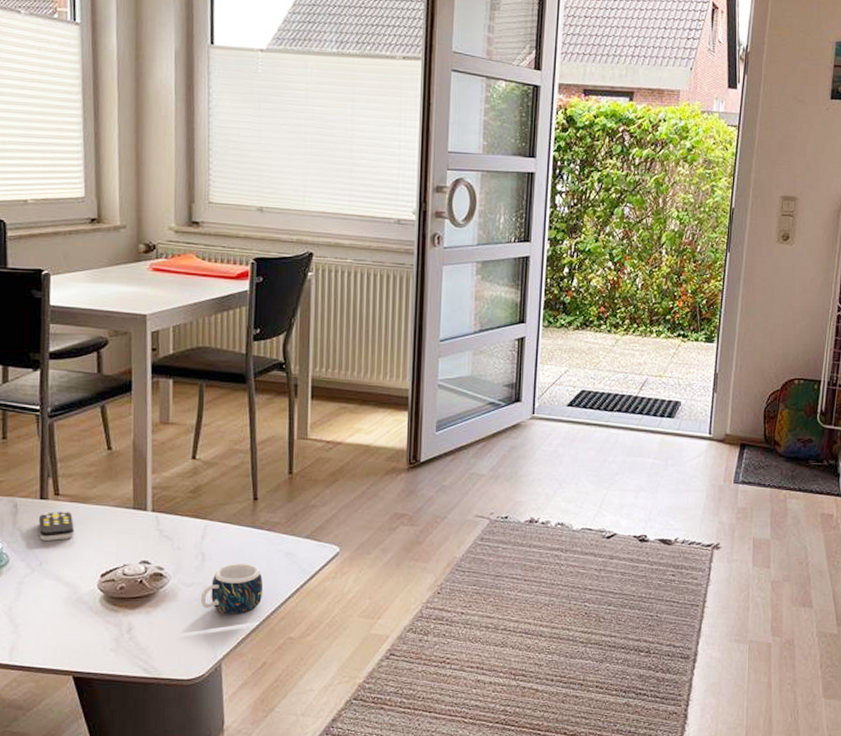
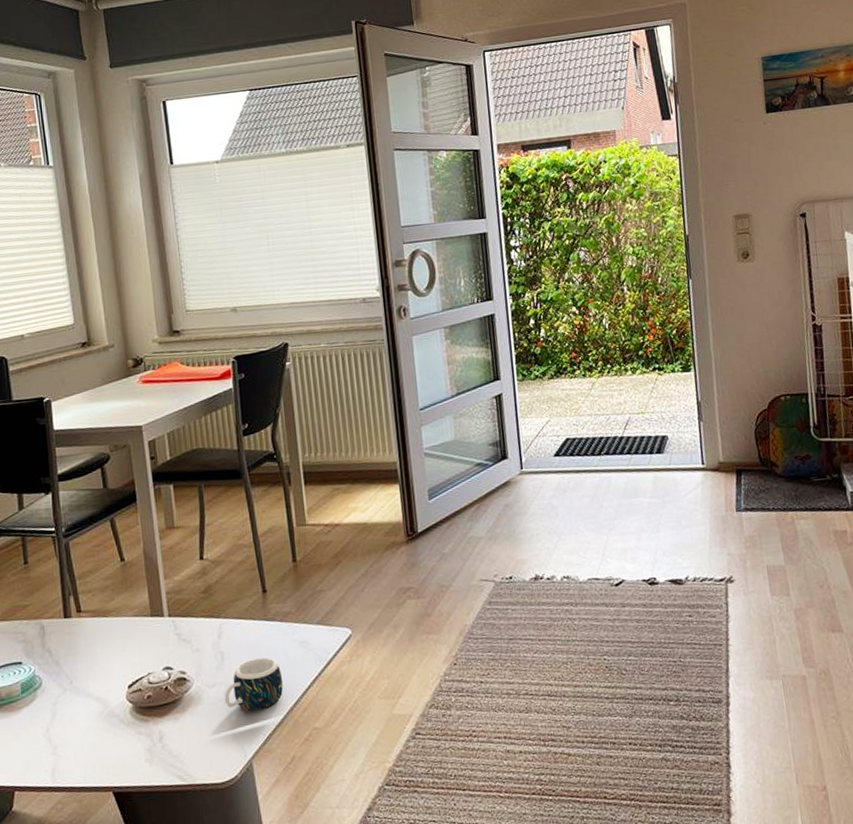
remote control: present [38,510,74,542] -> none [64,626,99,660]

